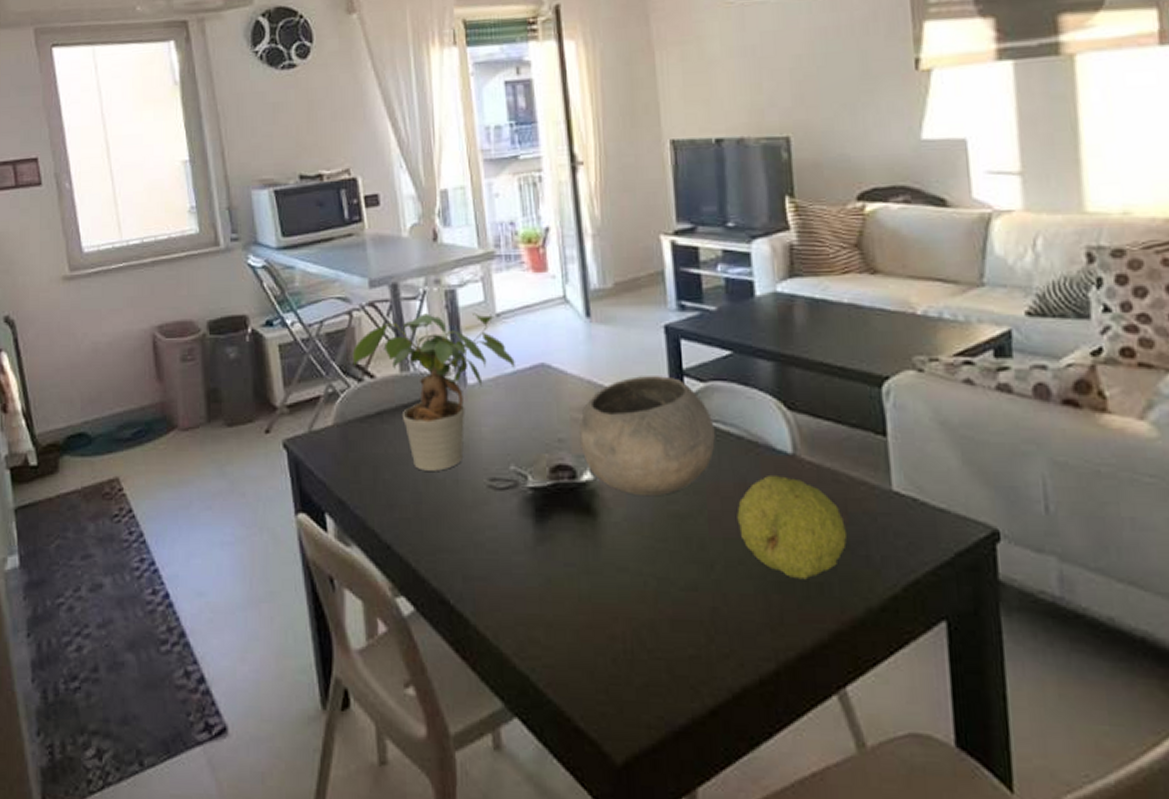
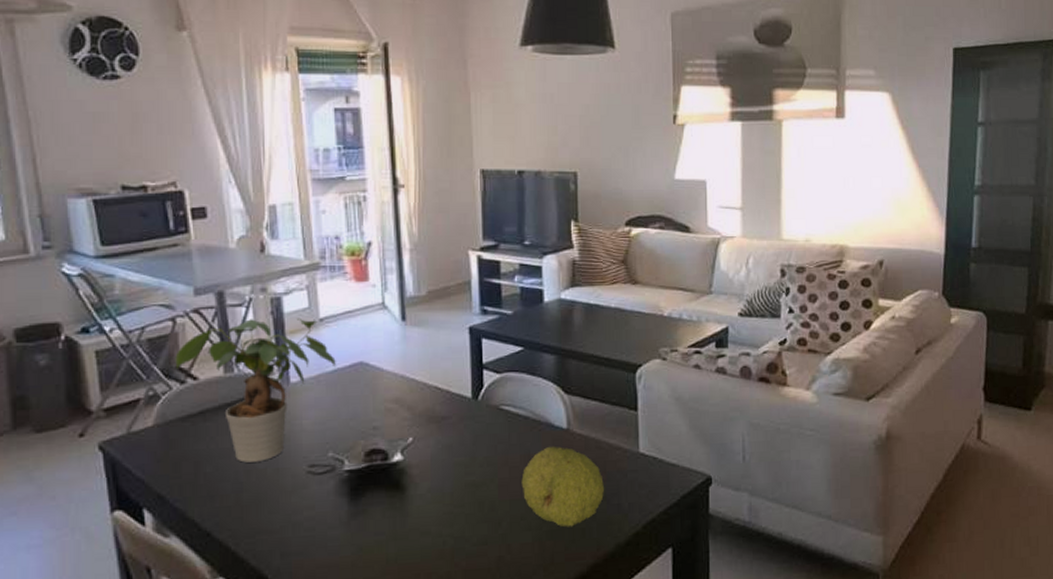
bowl: present [578,376,715,497] -> none [391,369,507,471]

